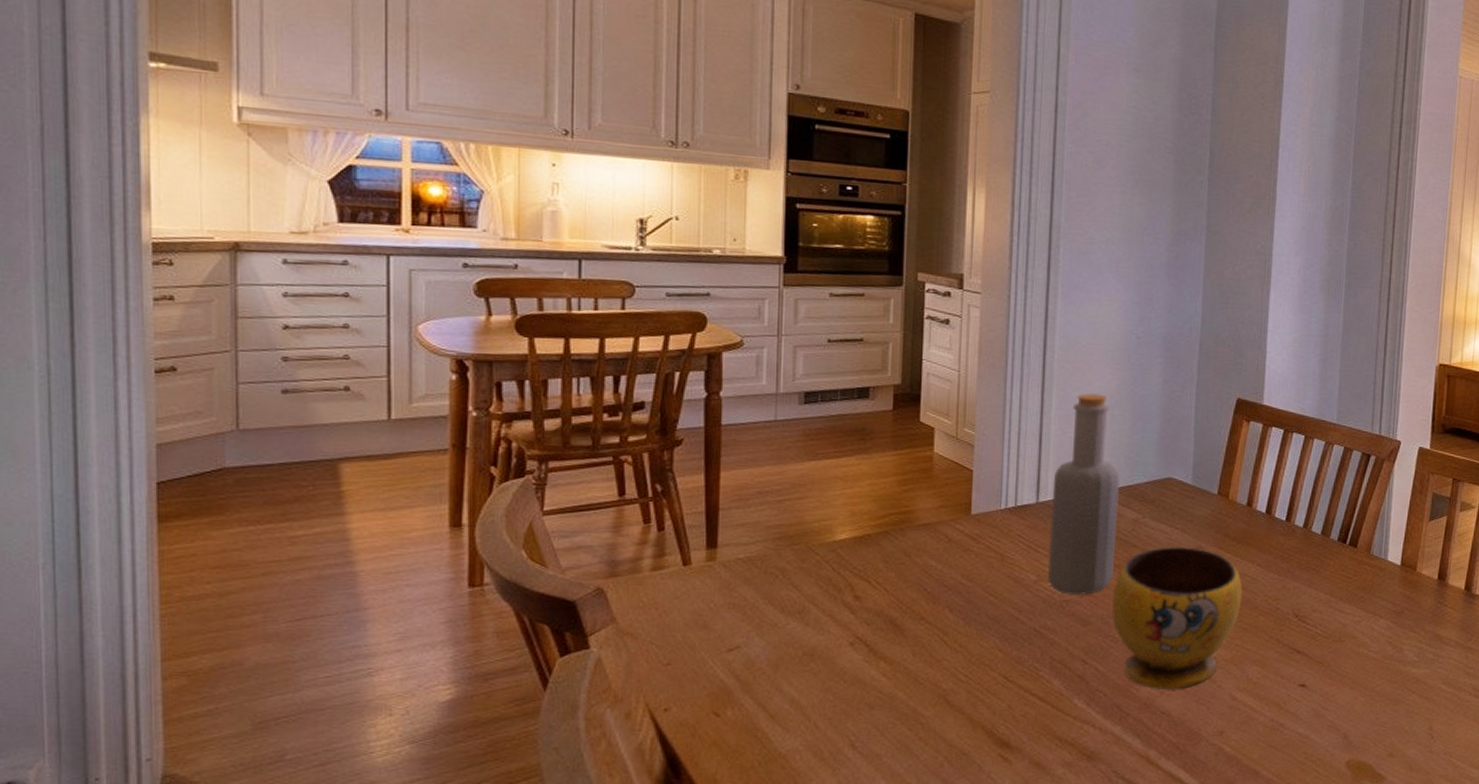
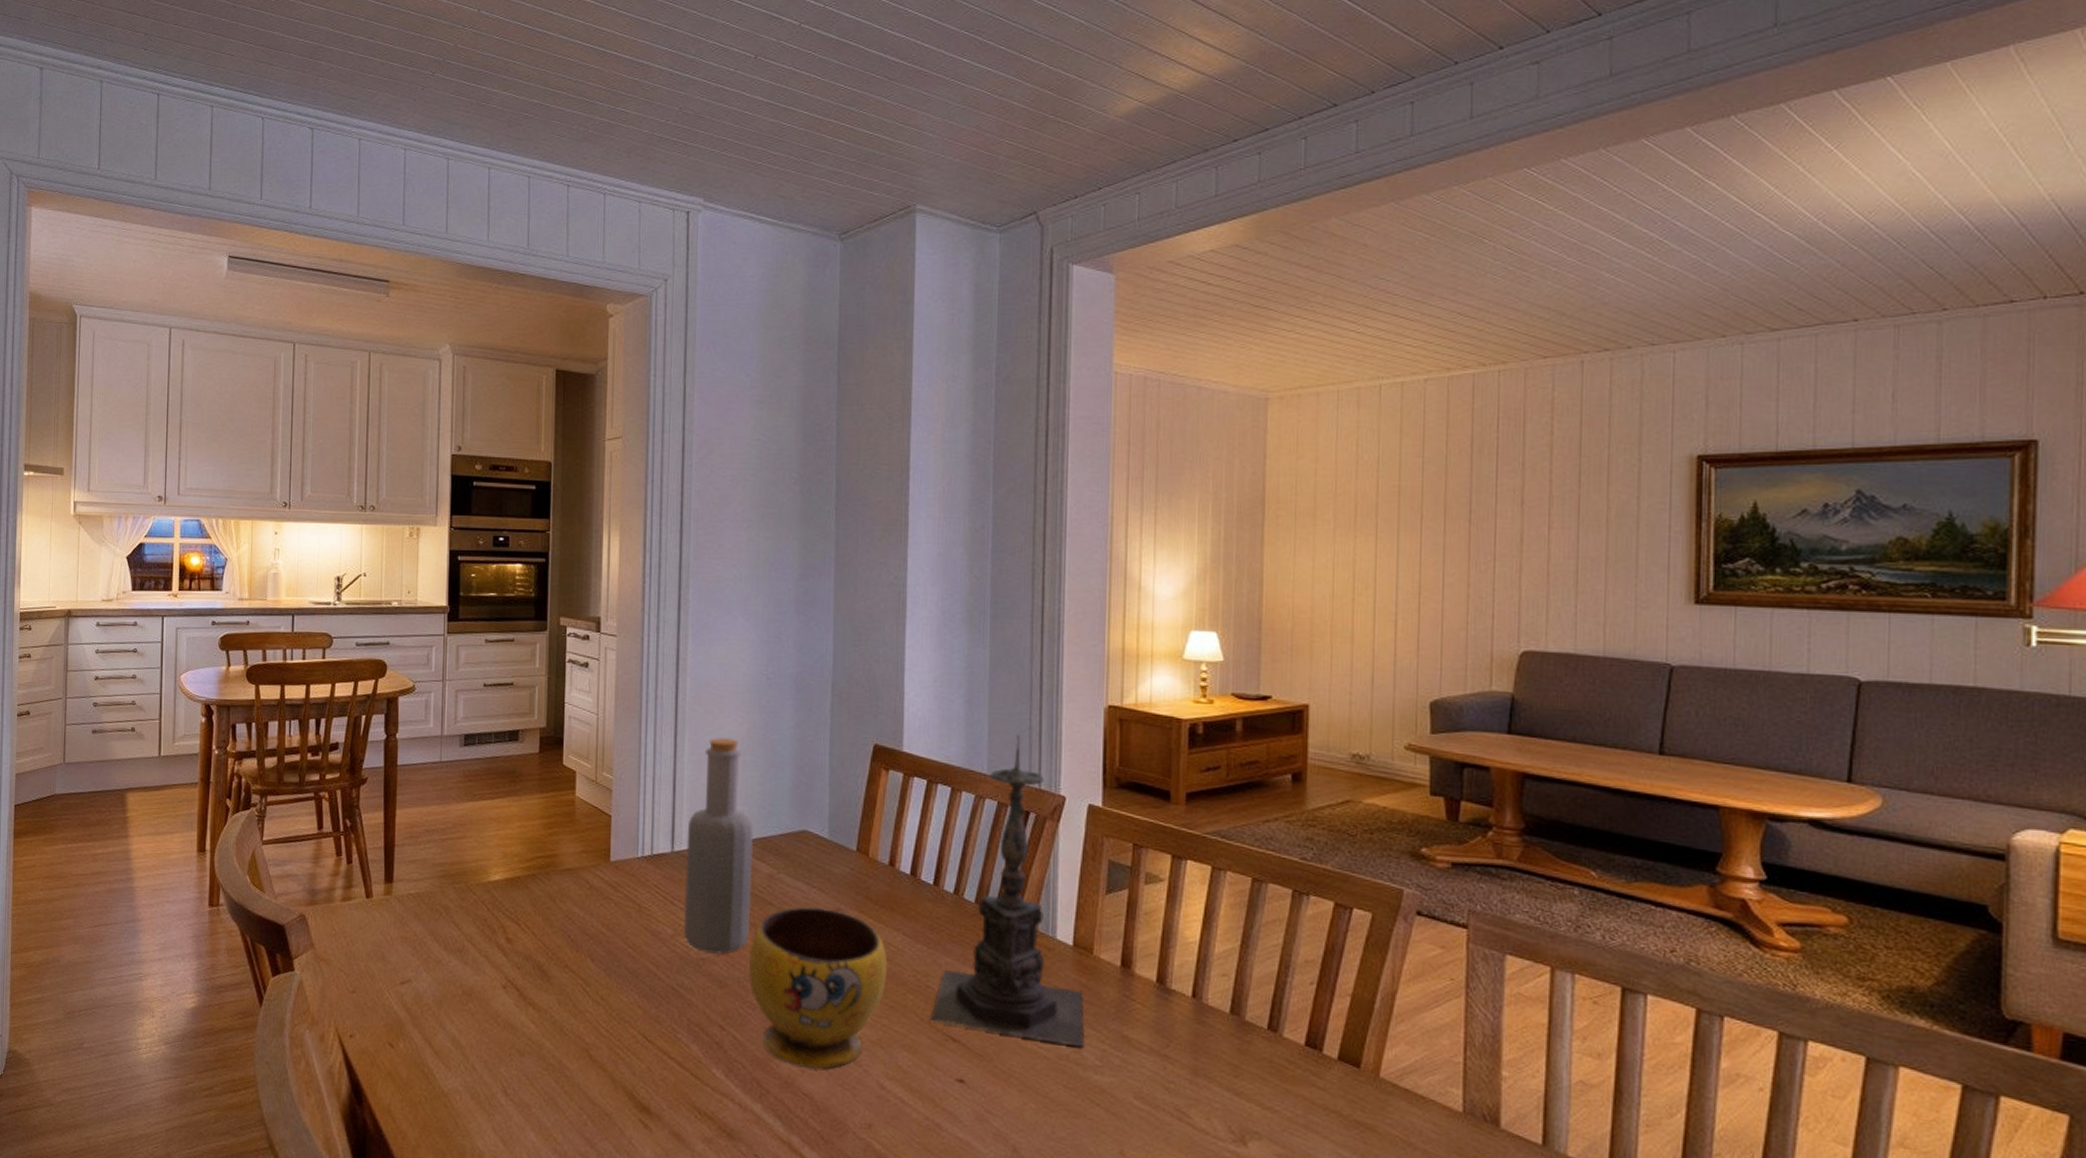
candle holder: none [1278,388,1407,648] -> present [929,733,1085,1048]

